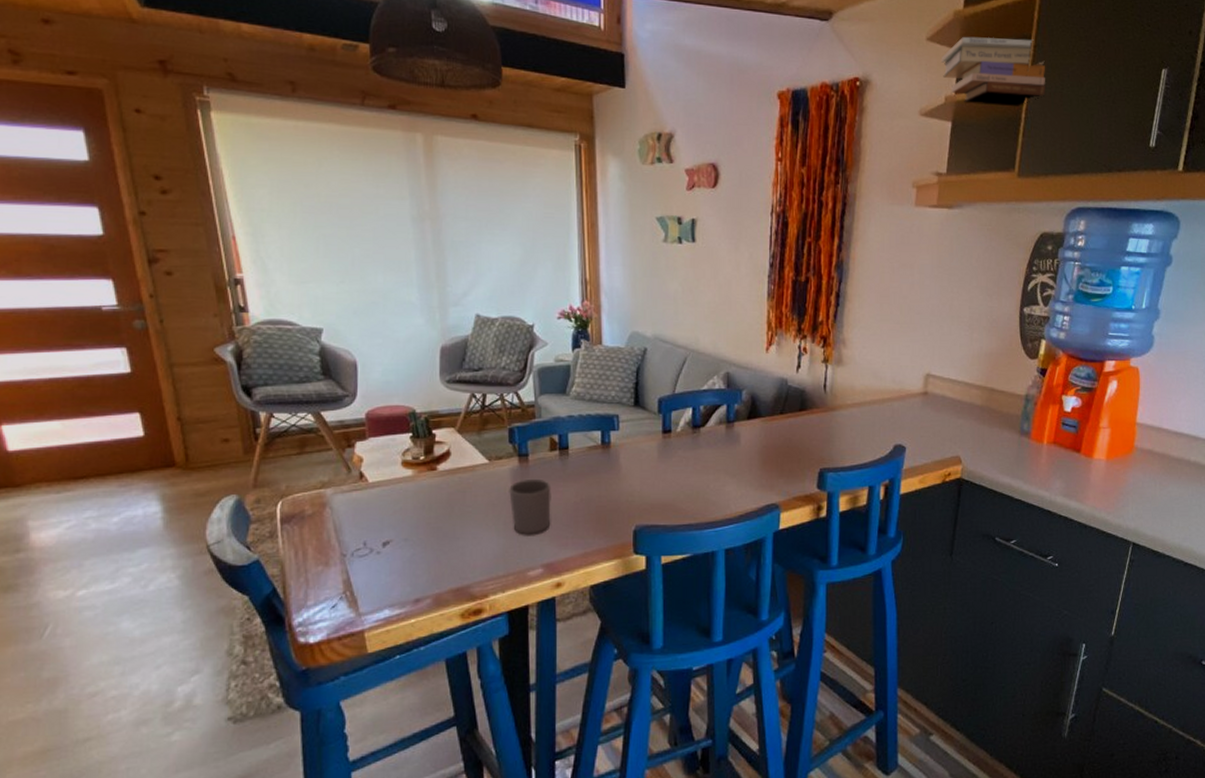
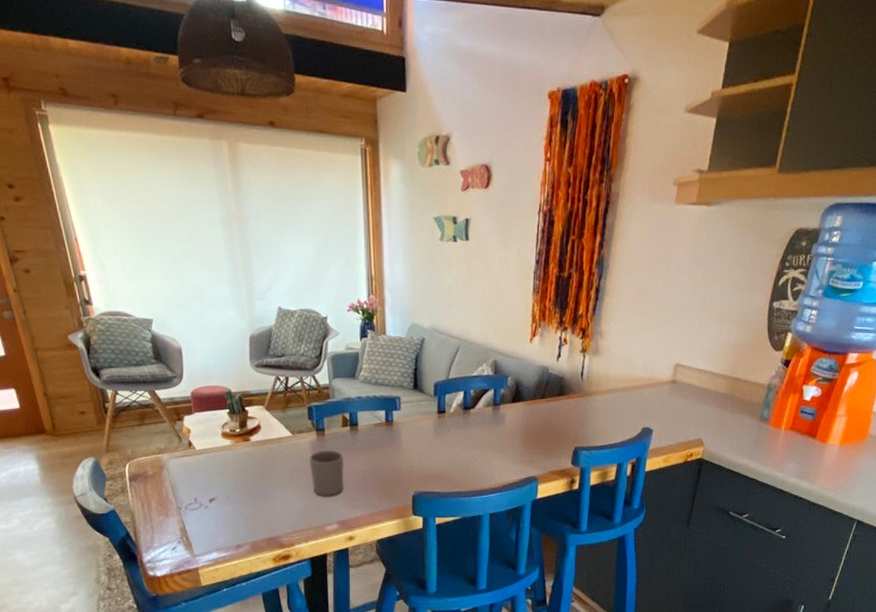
books: present [941,36,1046,107] -> none [710,27,816,101]

